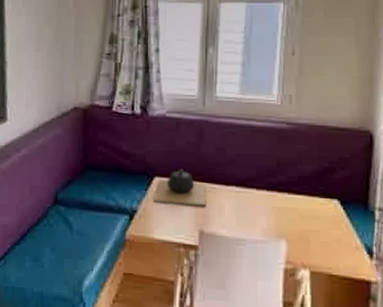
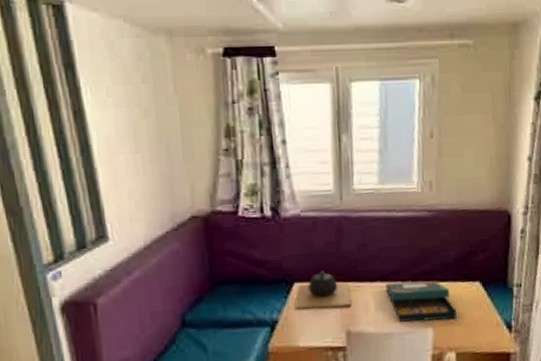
board game: none [241,189,312,235] -> present [386,281,457,322]

